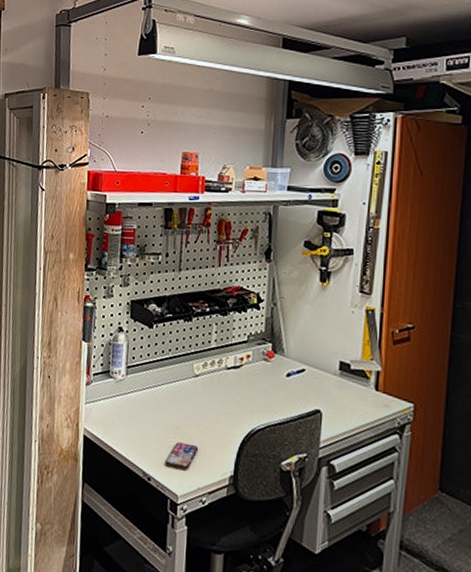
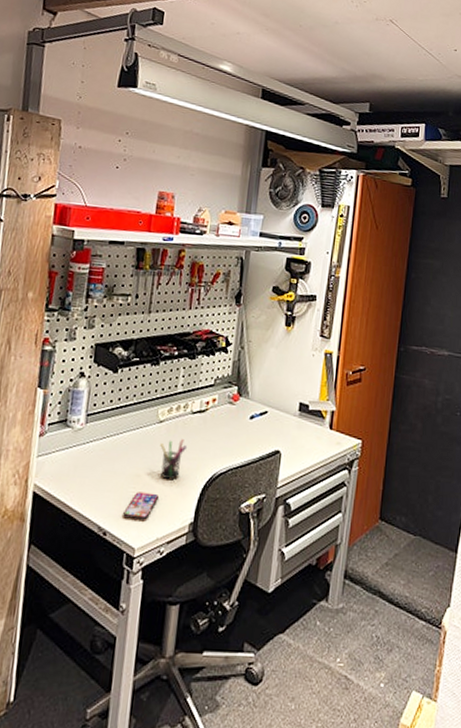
pen holder: none [197,394,224,433] -> present [160,439,188,481]

